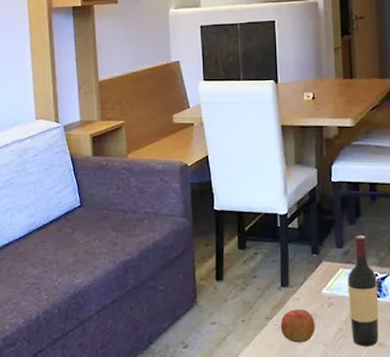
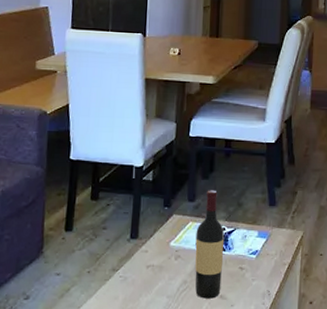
apple: present [280,308,315,343] -> none [125,260,161,295]

